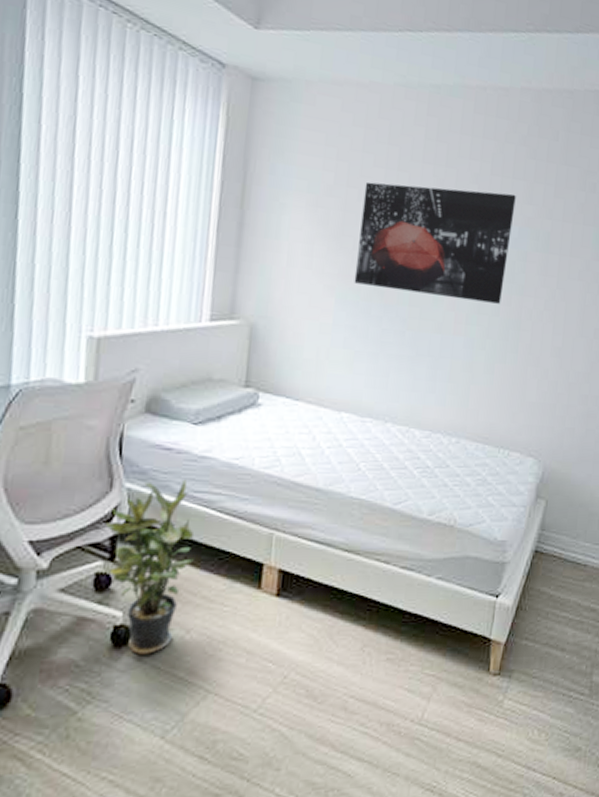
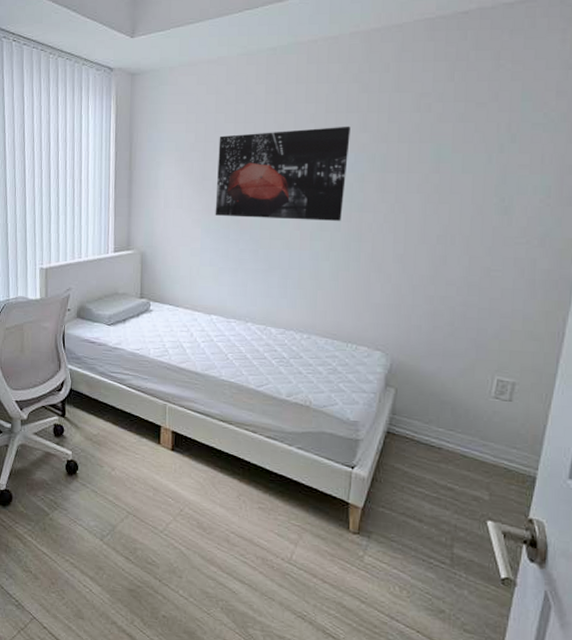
potted plant: present [106,479,195,656] -> none [58,363,114,483]

